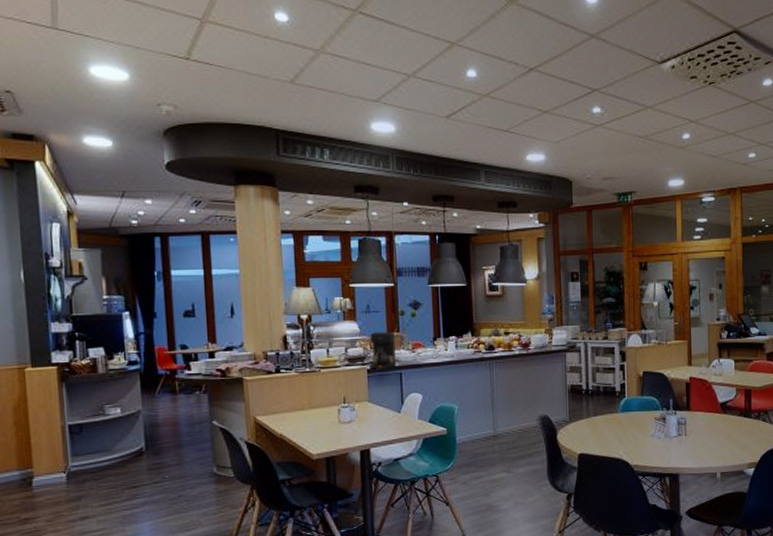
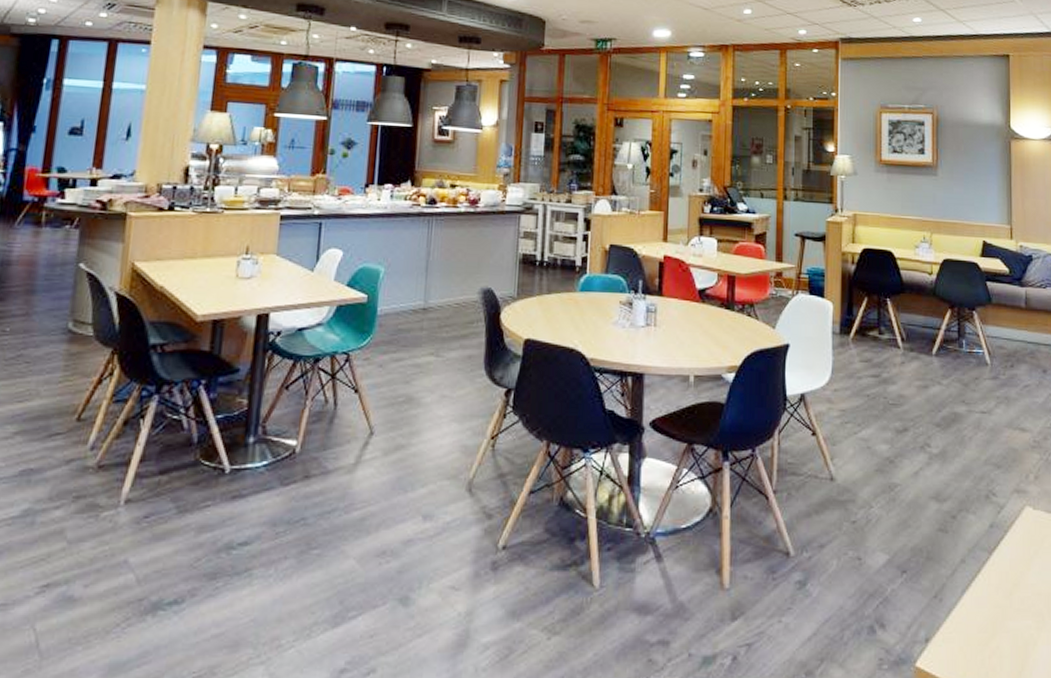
coffee maker: present [369,331,397,369] -> none [284,171,320,217]

